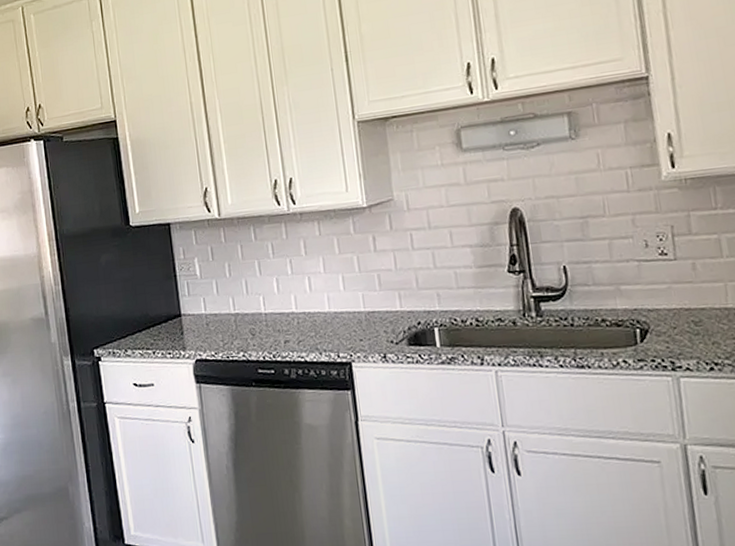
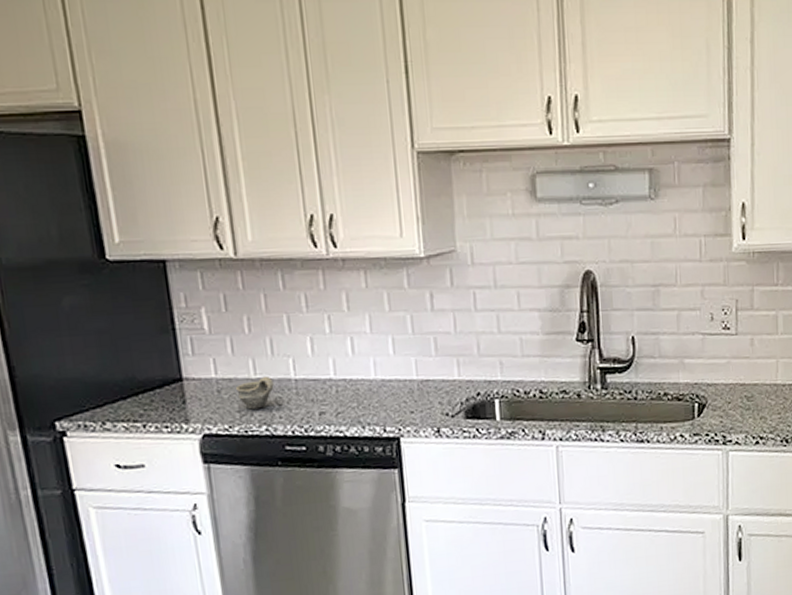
cup: none [220,312,249,339] -> present [236,377,274,410]

